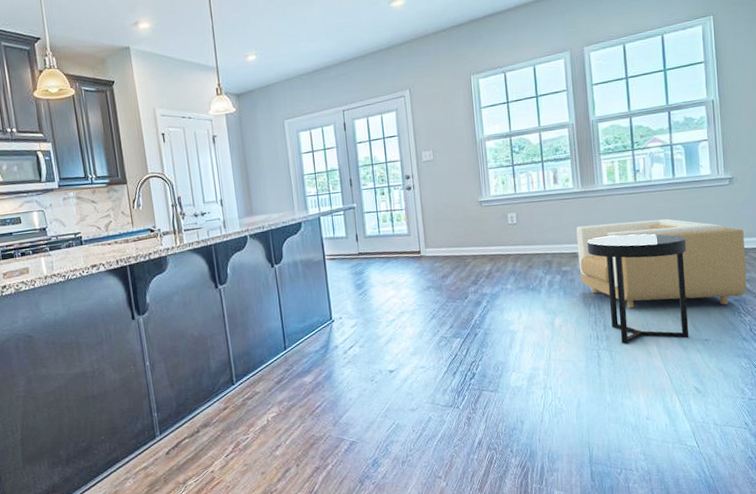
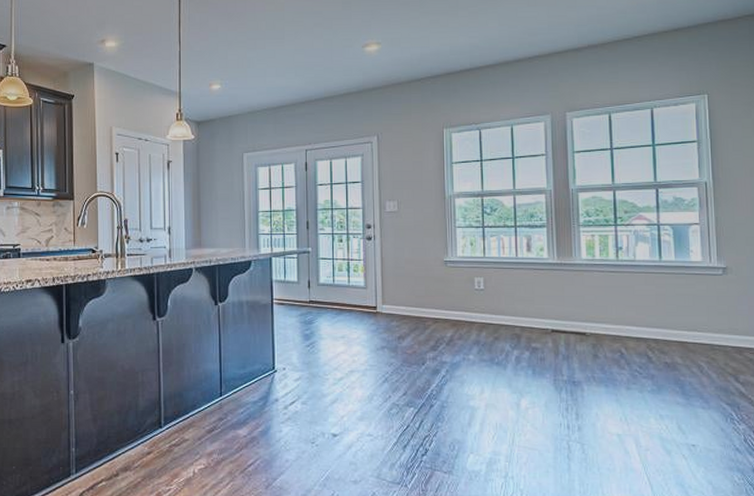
armchair: present [576,218,747,309] -> none [549,301,742,407]
side table: present [587,234,689,344] -> none [561,315,674,441]

